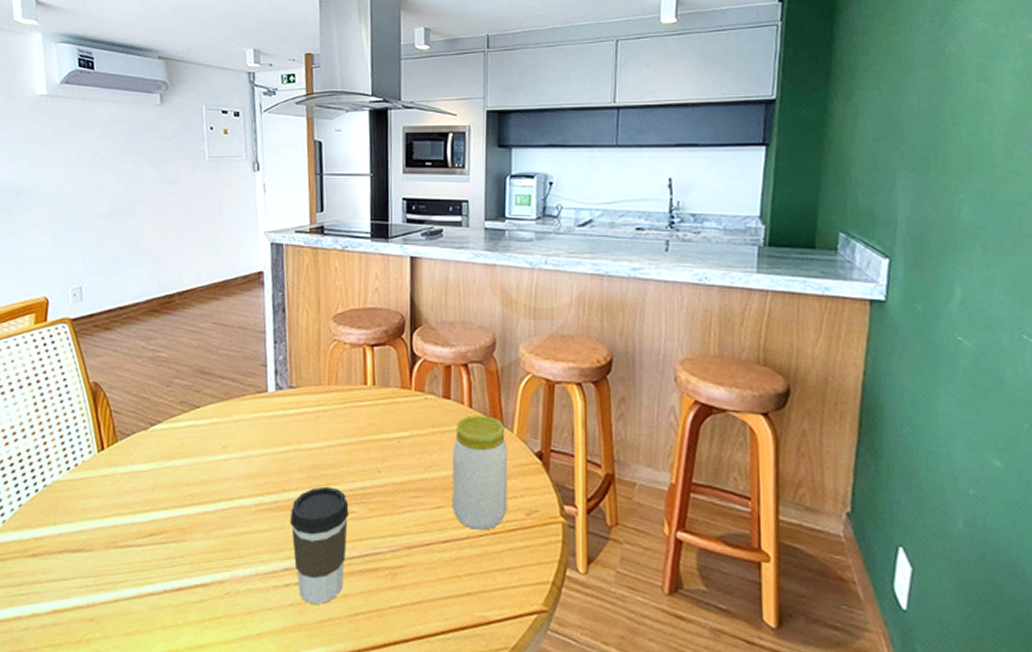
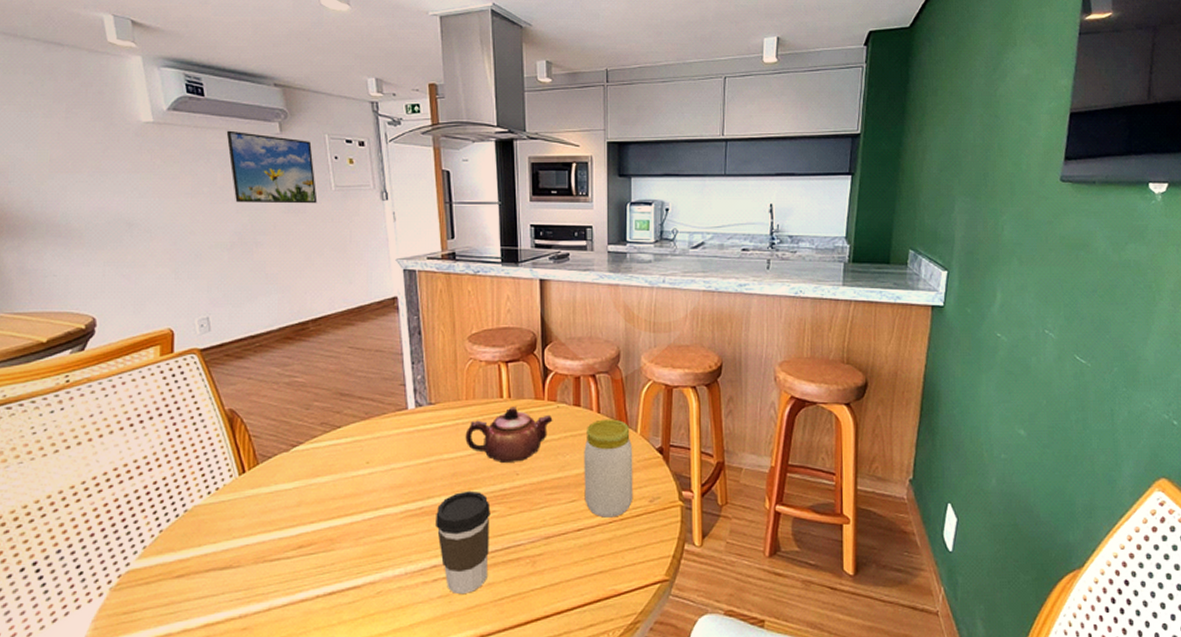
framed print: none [111,102,191,174] -> present [226,130,318,204]
teapot: none [325,395,420,458] -> present [465,406,553,463]

